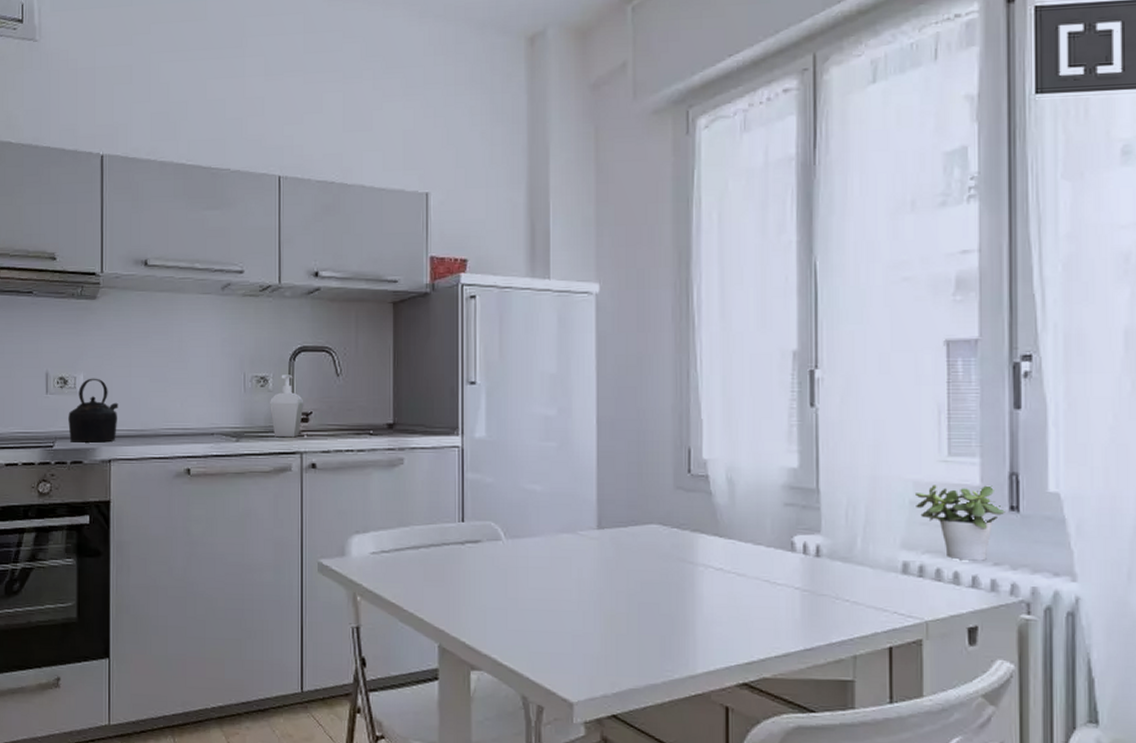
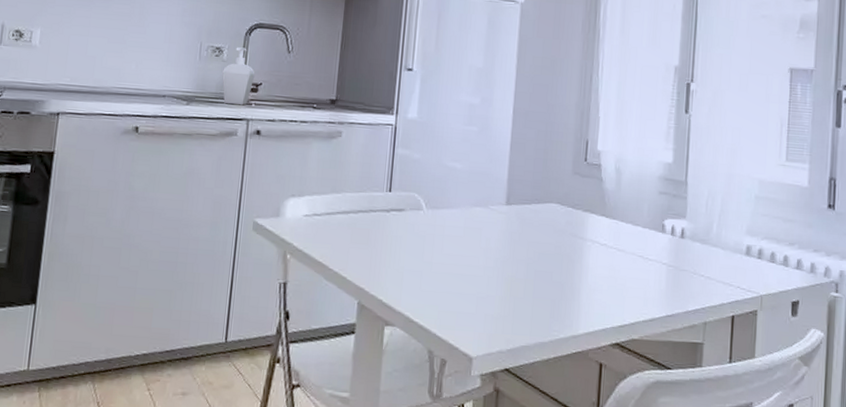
kettle: present [68,378,118,443] -> none [19,33,73,96]
potted plant: present [916,485,1005,561] -> none [759,184,825,248]

